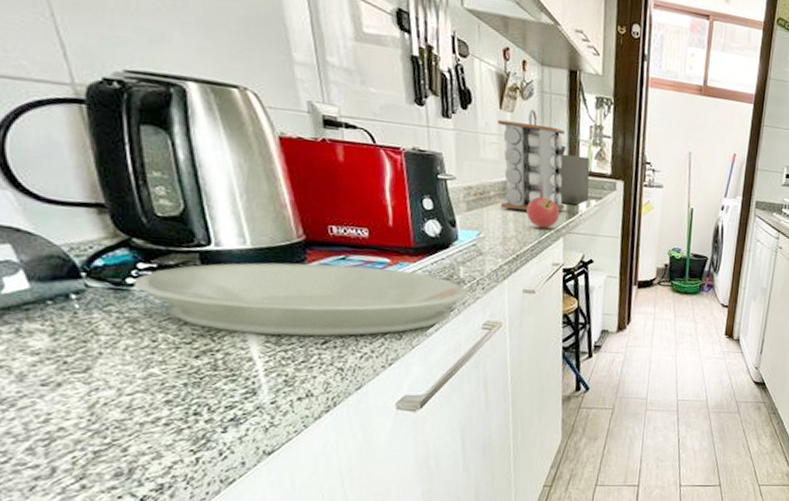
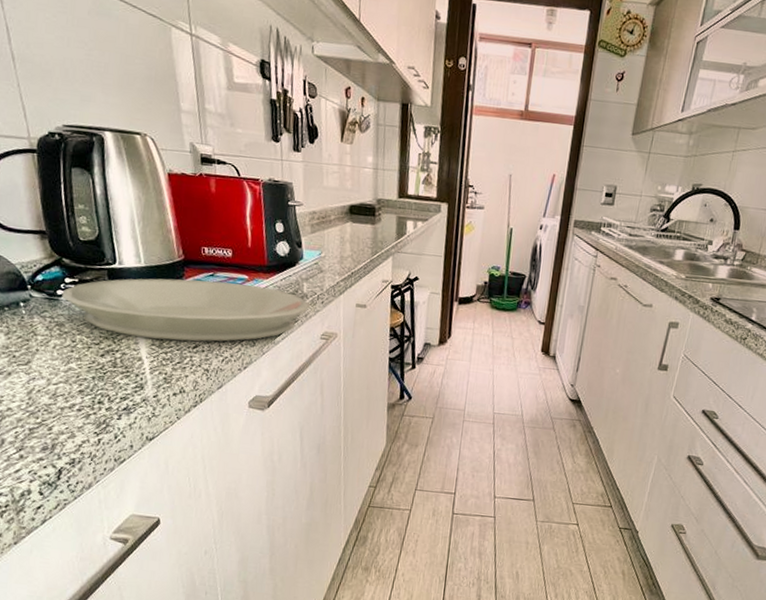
spice rack: present [498,109,565,212] -> none [339,140,396,233]
fruit: present [526,197,560,229] -> none [361,219,391,249]
canister: present [558,145,590,206] -> none [389,172,418,227]

